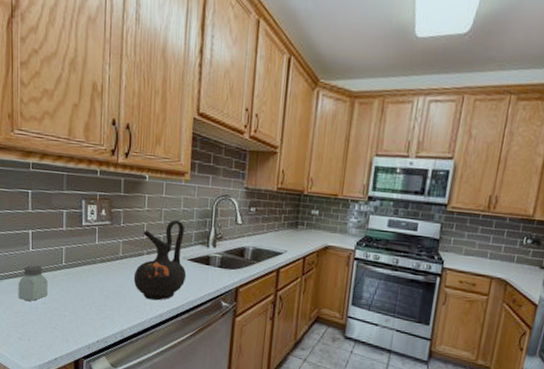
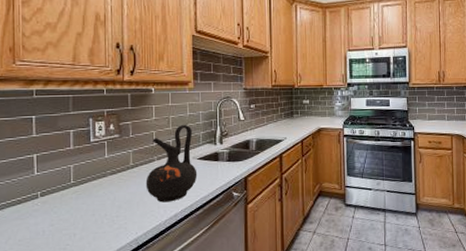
saltshaker: present [18,265,48,301] -> none [22,188,55,226]

